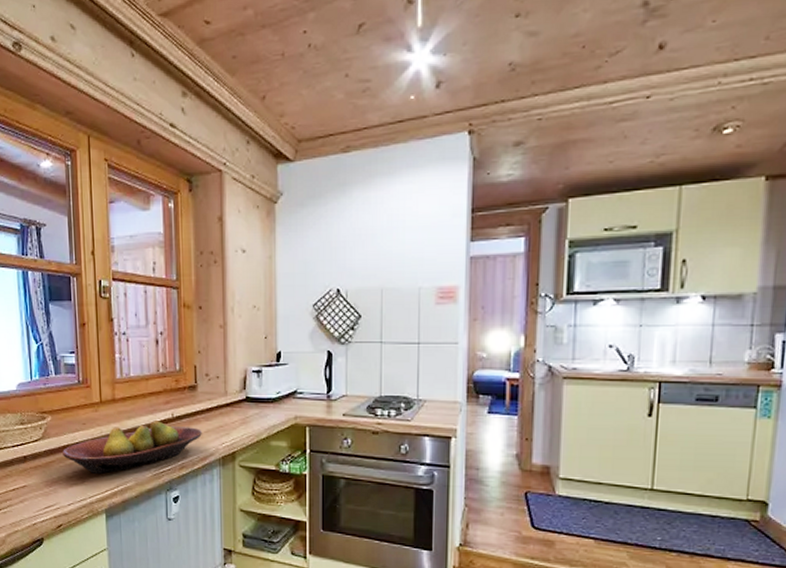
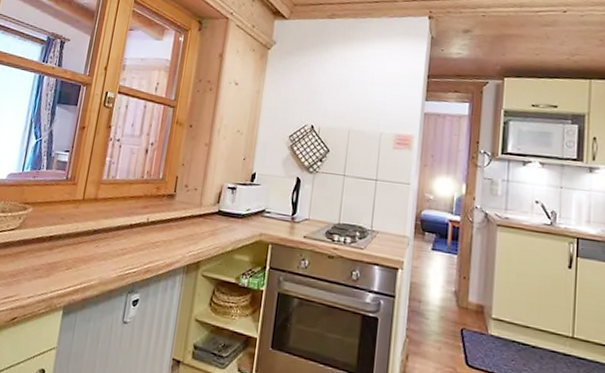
fruit bowl: present [62,421,202,474] -> none [35,223,173,270]

